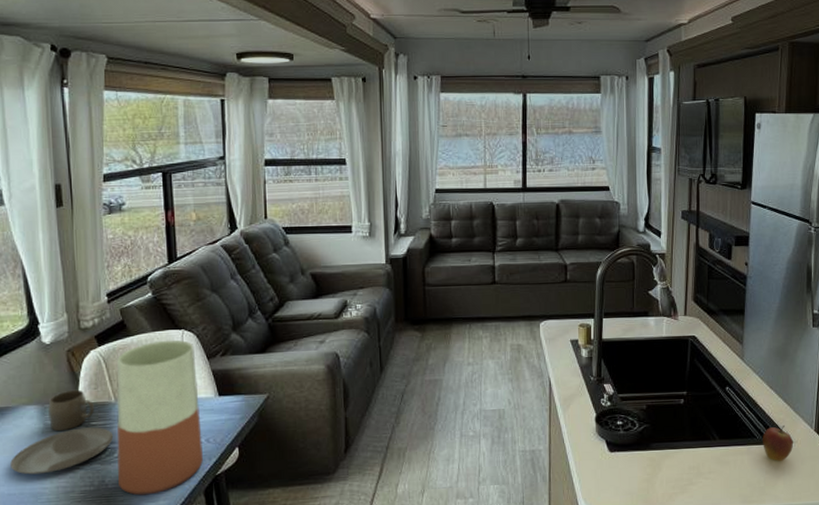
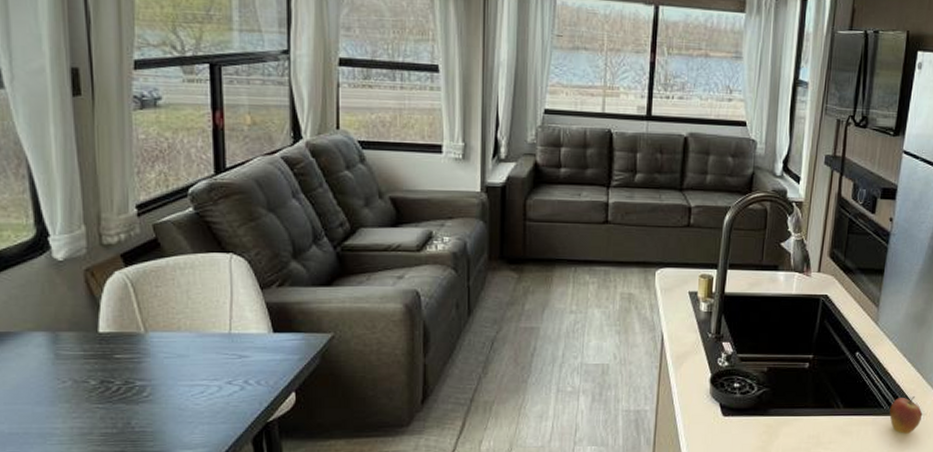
plate: present [10,427,114,475] -> none [12,361,143,412]
mug: present [48,389,95,432] -> none [60,316,120,364]
vase: present [116,339,204,496] -> none [146,264,253,441]

